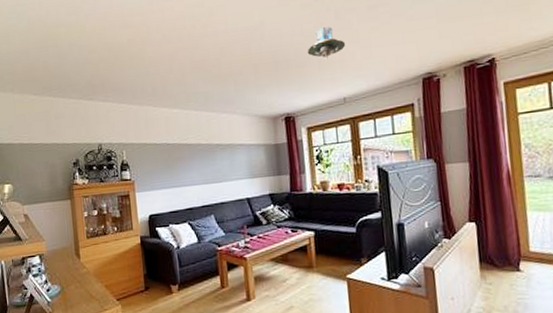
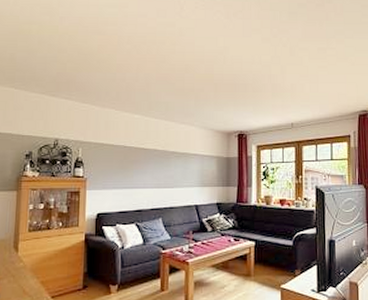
ceiling lamp: present [307,27,346,60] -> none [263,60,297,88]

